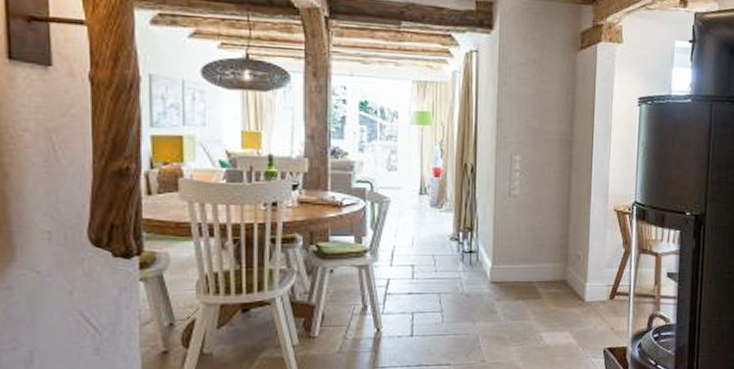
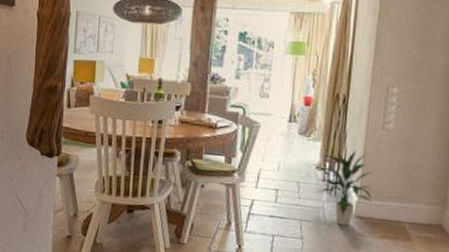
indoor plant: none [453,218,504,292] -> present [318,150,372,226]

